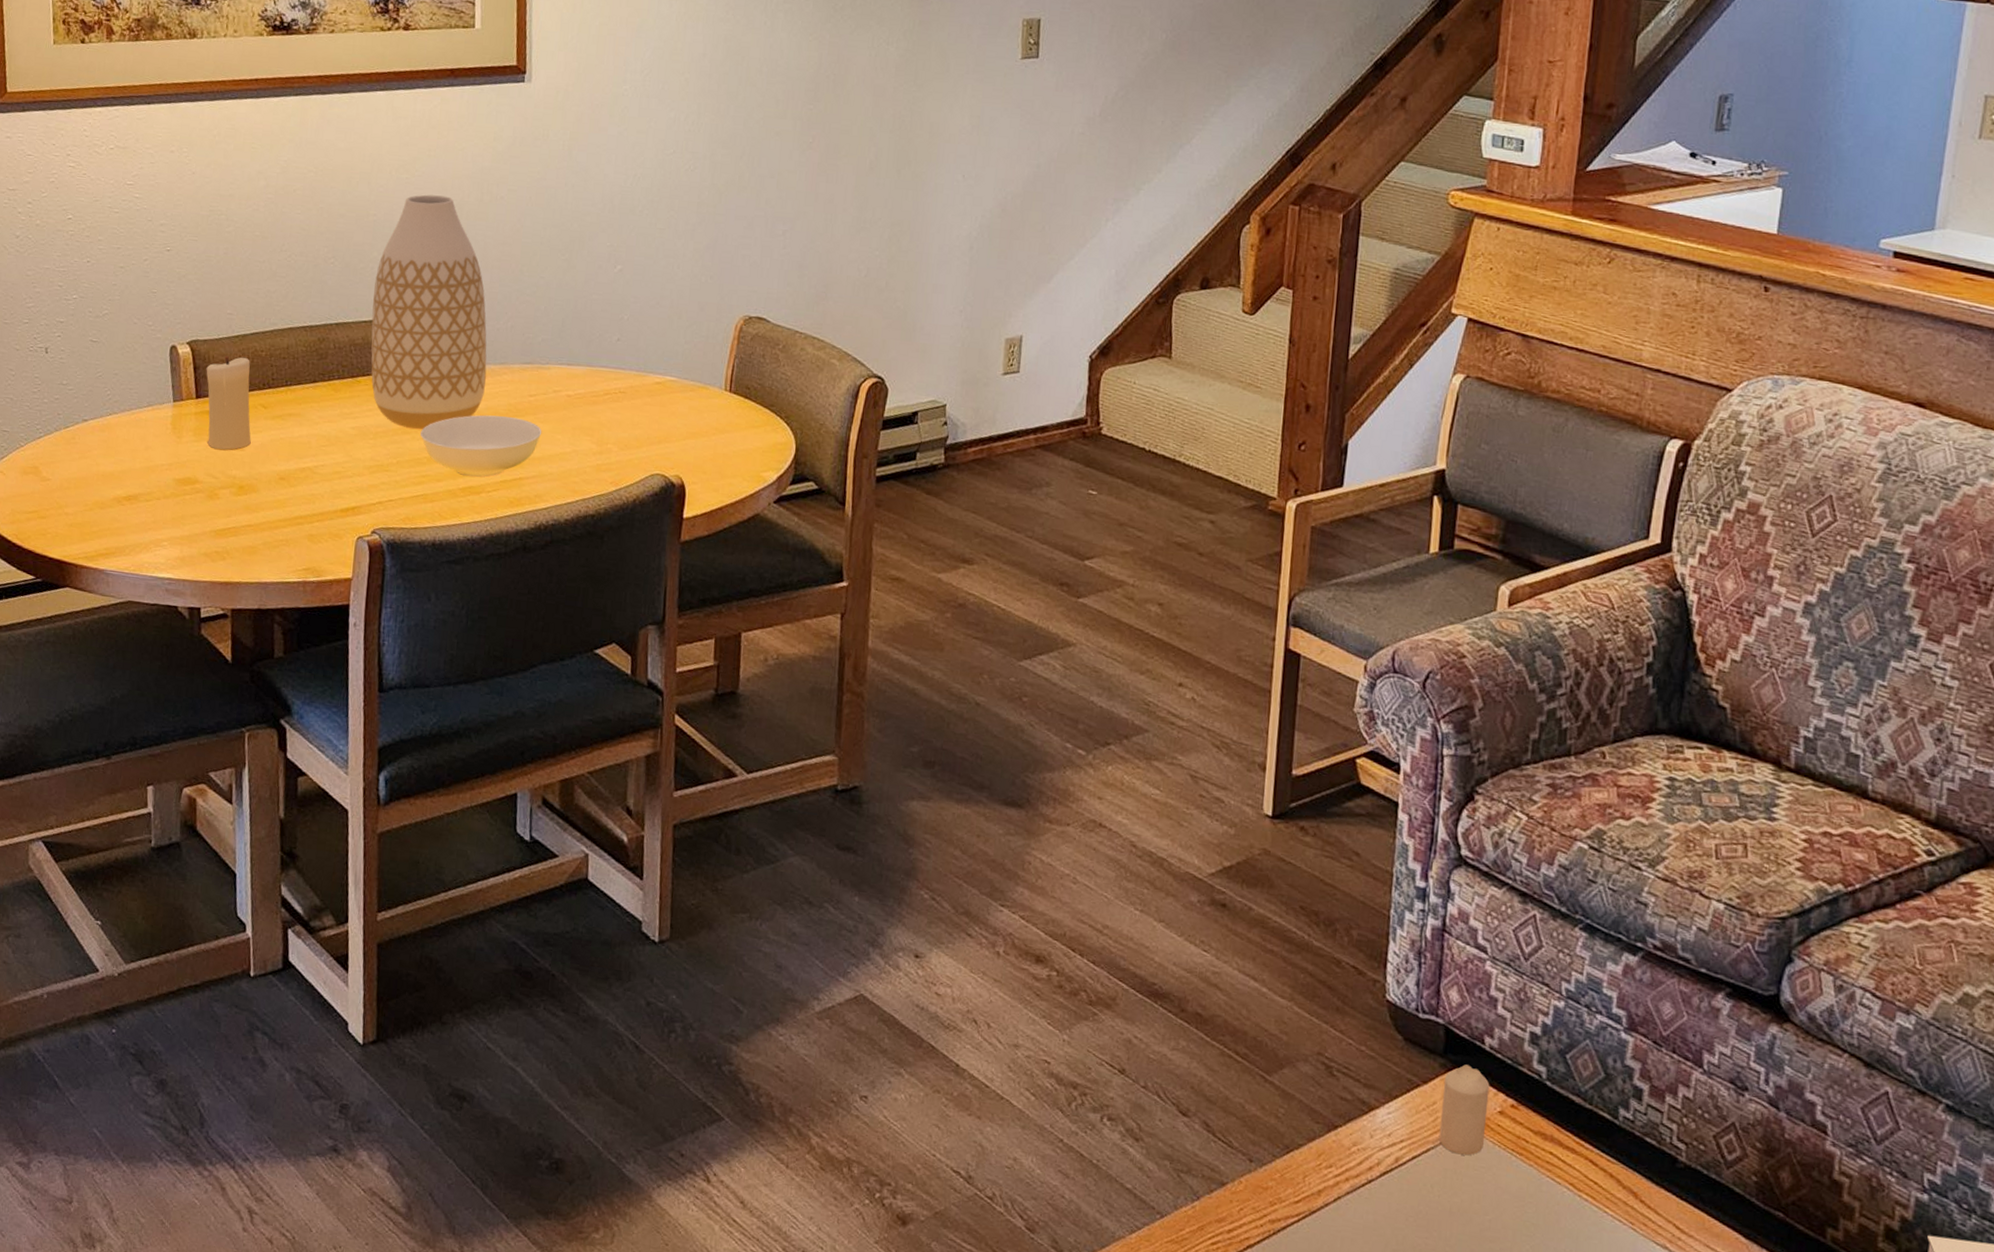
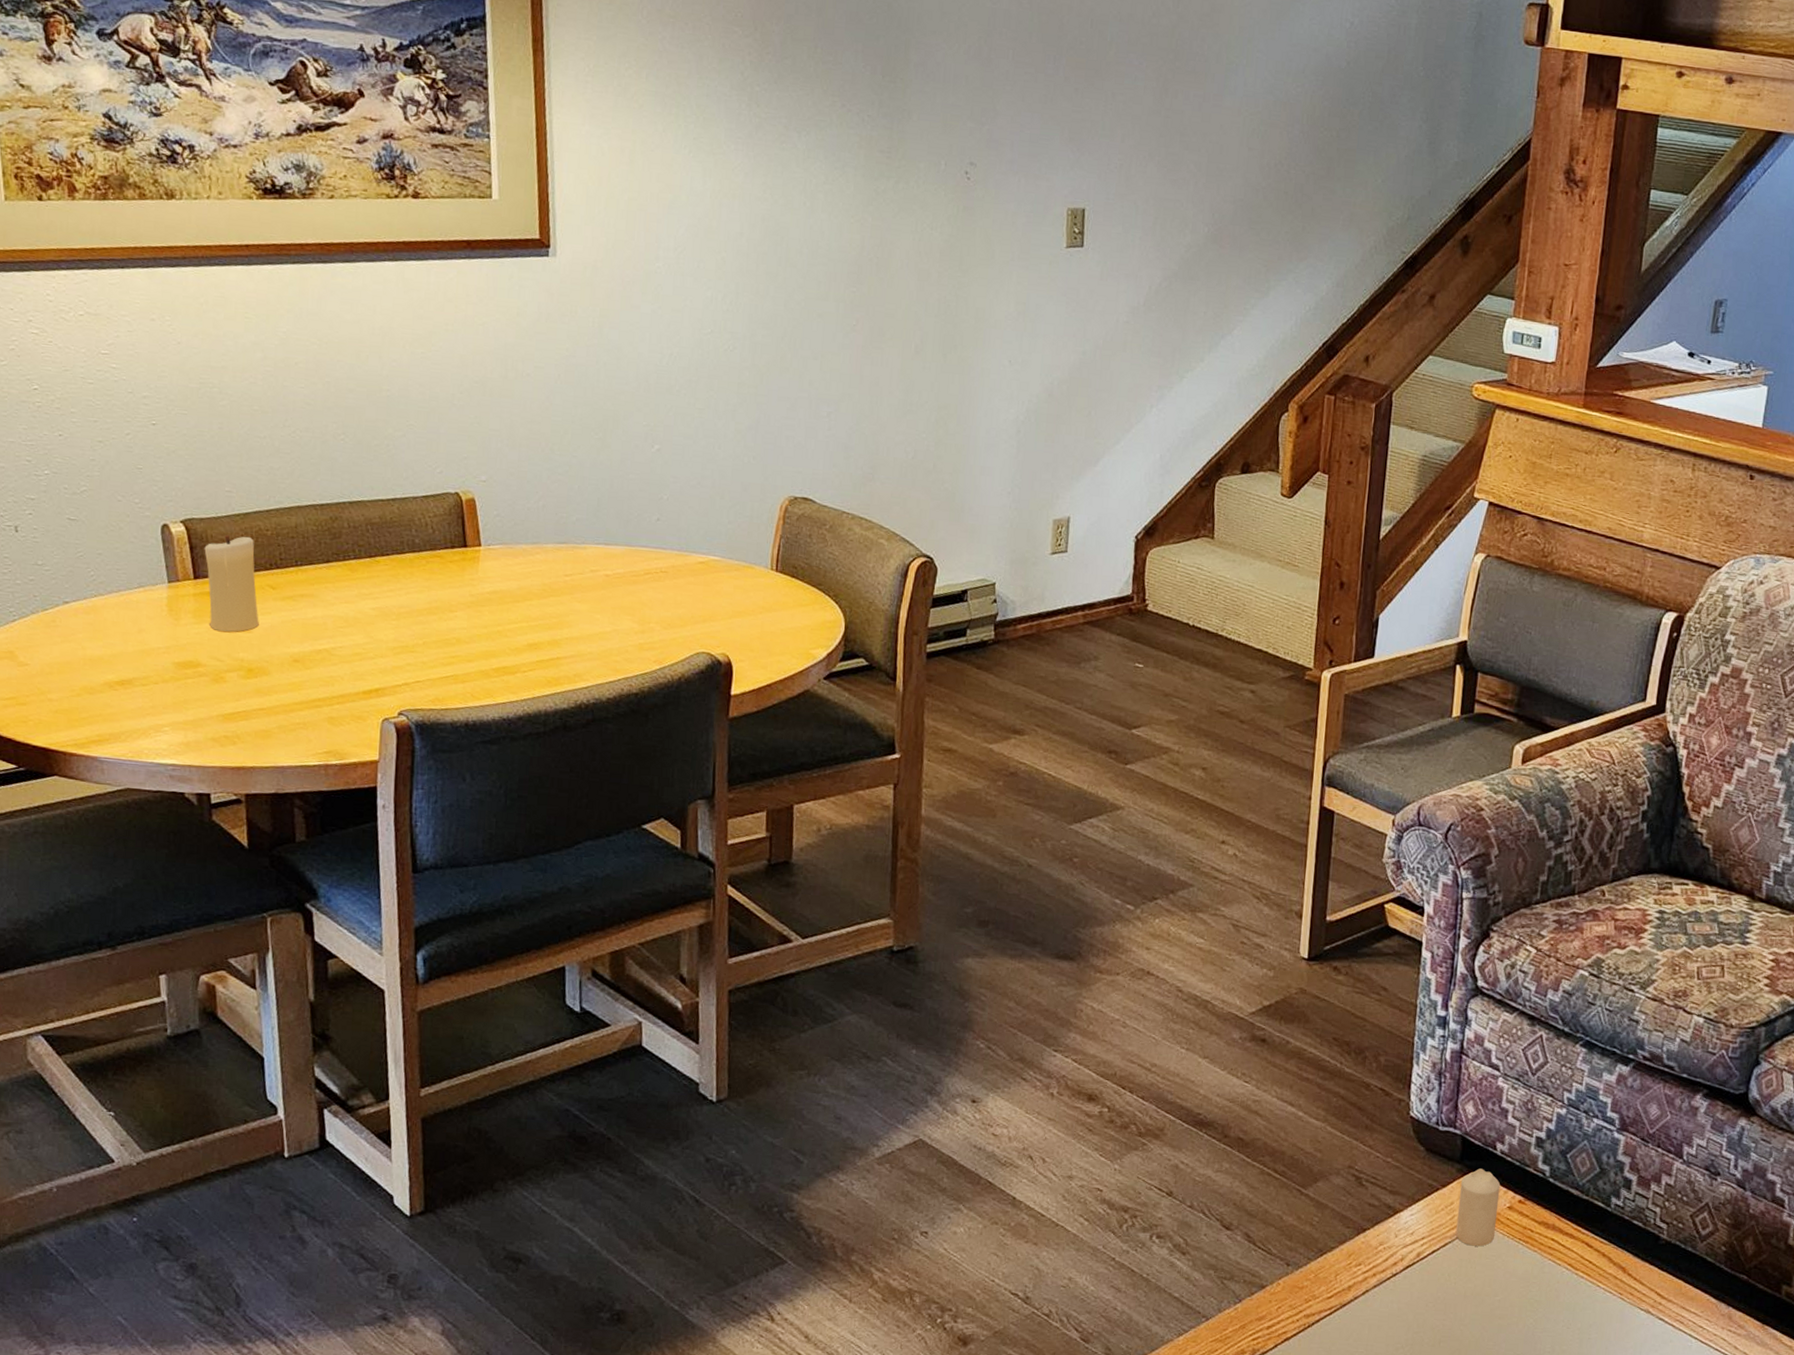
vase: present [371,194,487,429] -> none [389,370,518,610]
bowl: present [420,415,542,478] -> none [447,595,580,658]

